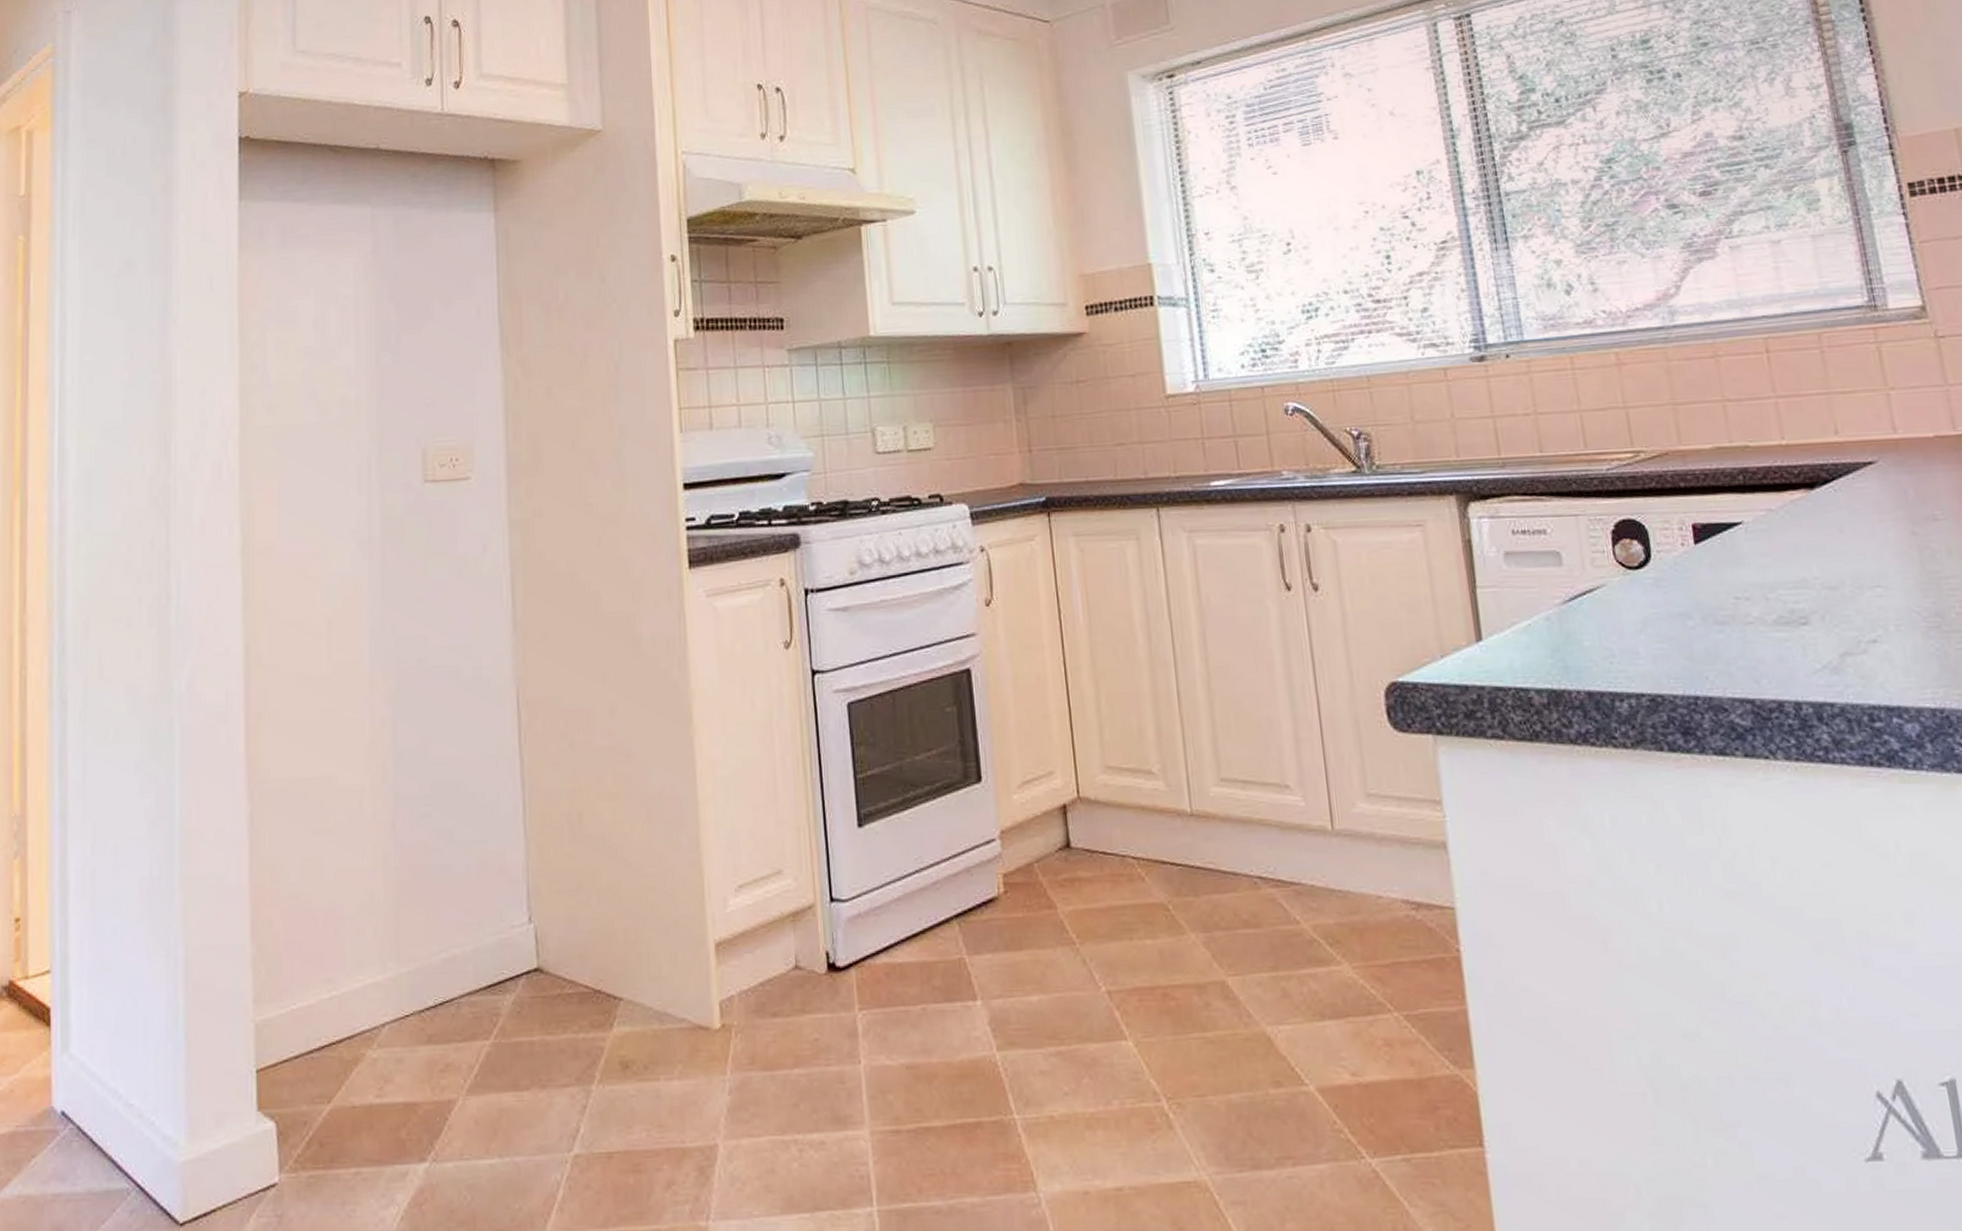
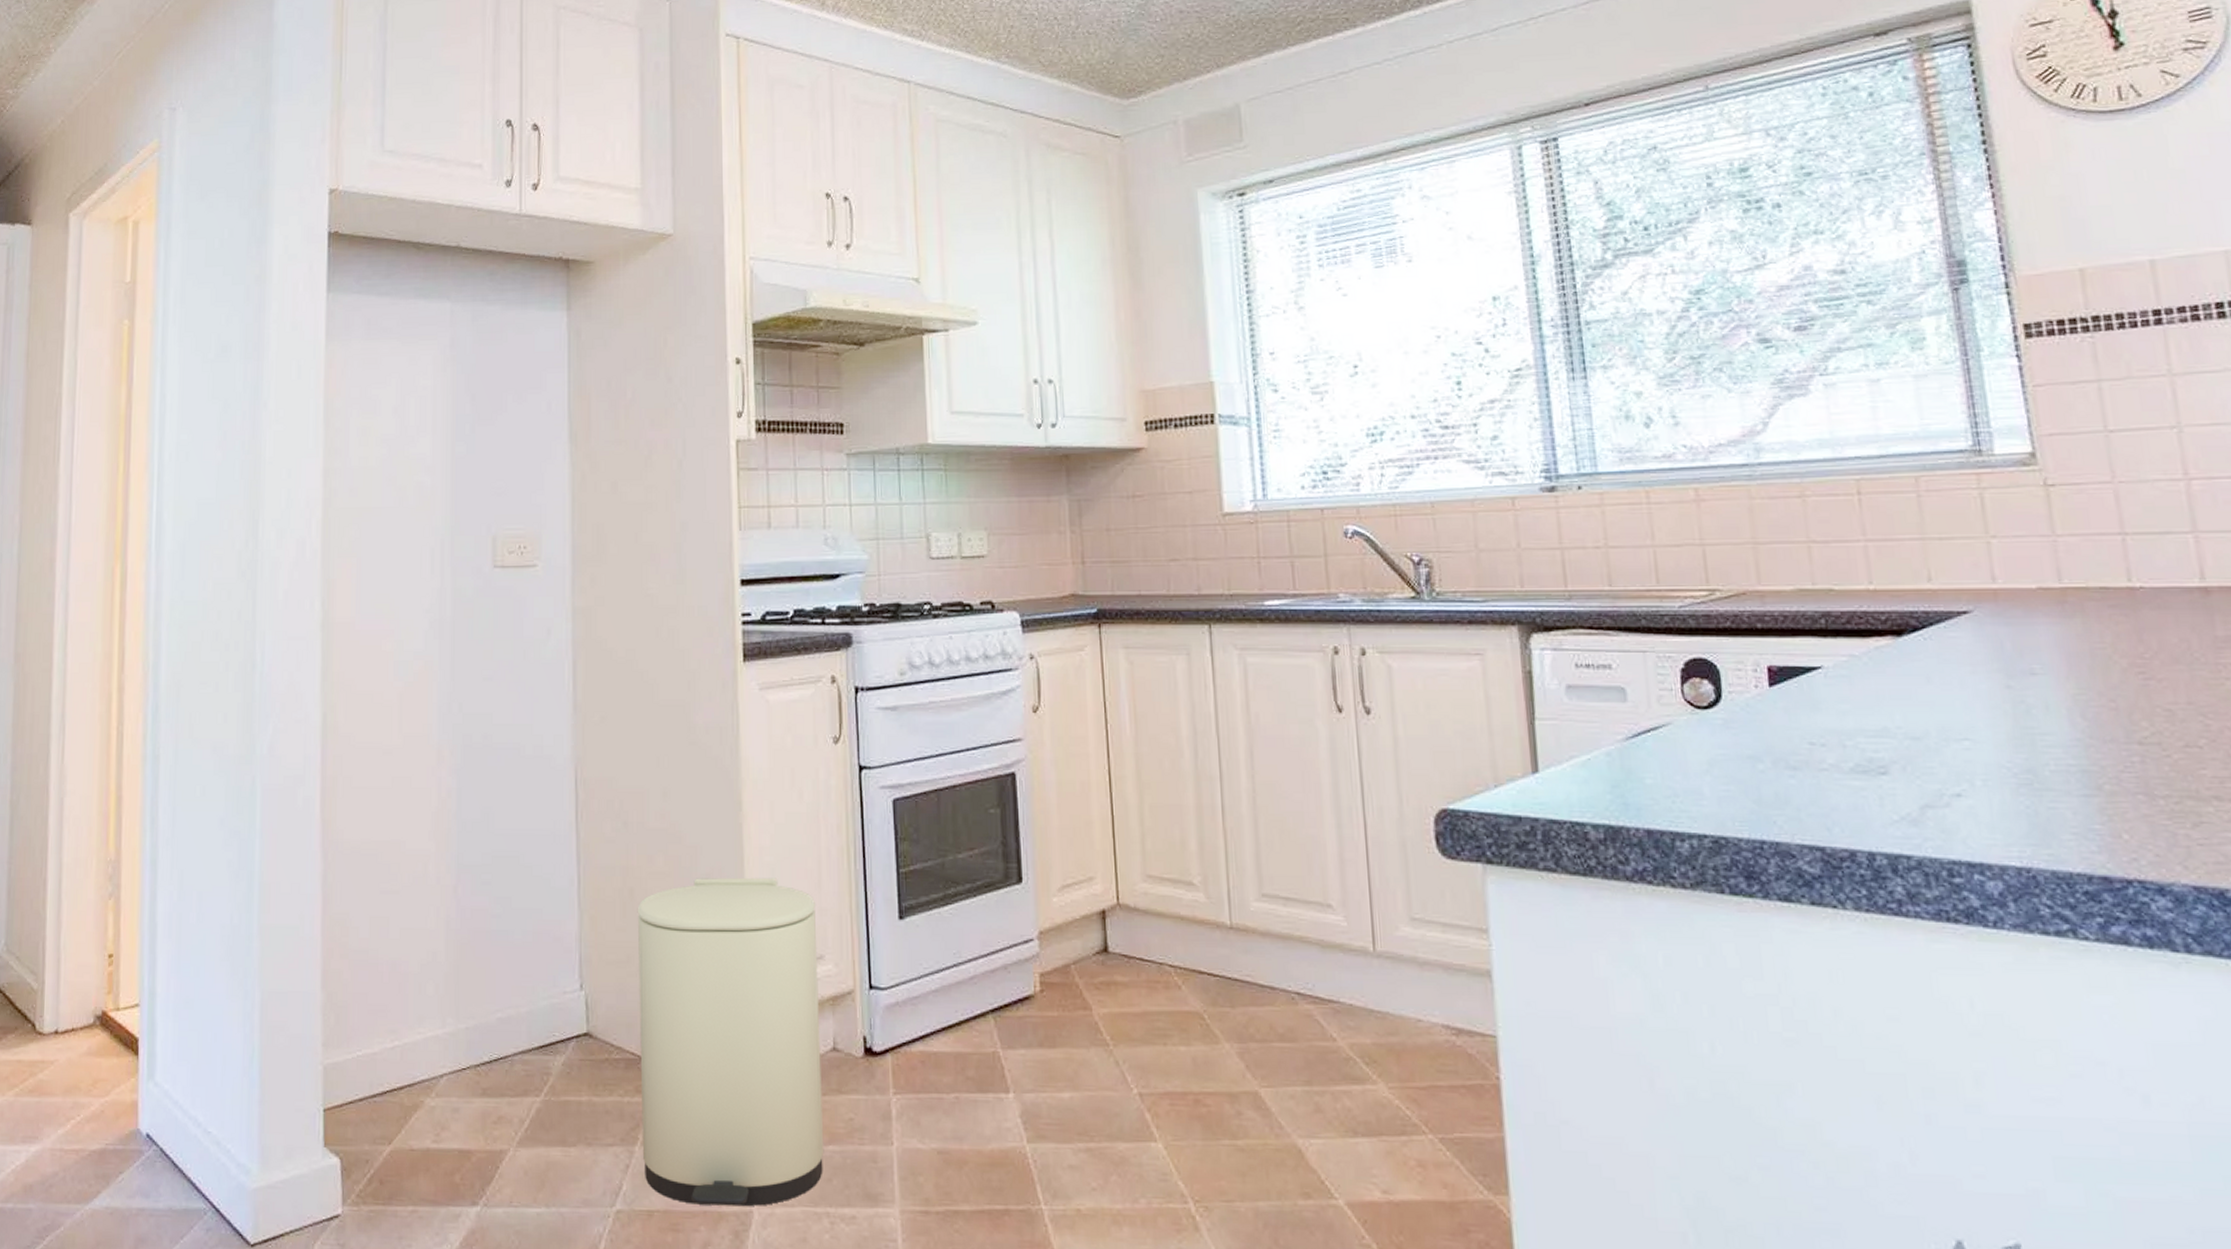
pedal bin: none [586,791,790,1142] -> present [637,877,824,1207]

